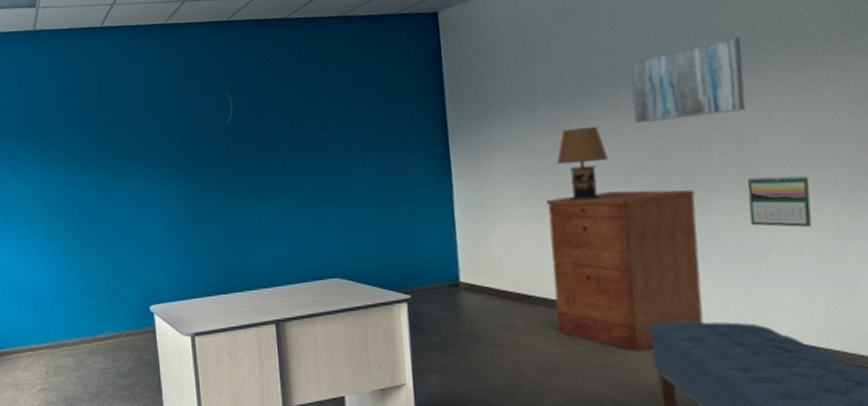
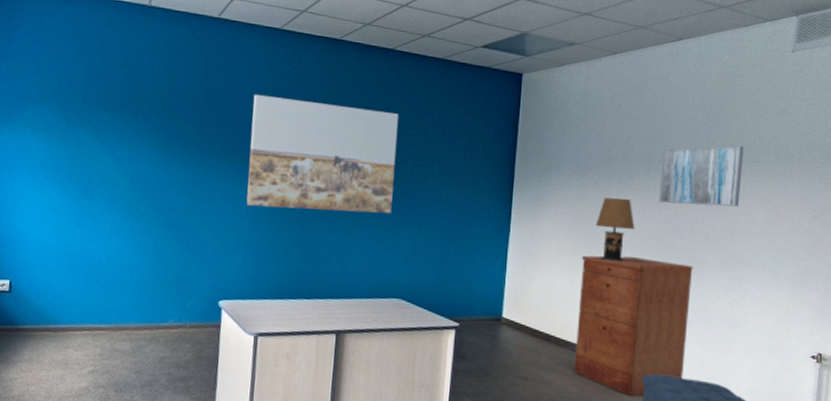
wall art: none [149,84,313,207] -> present [246,94,399,214]
calendar: present [747,175,812,228] -> none [728,262,774,311]

